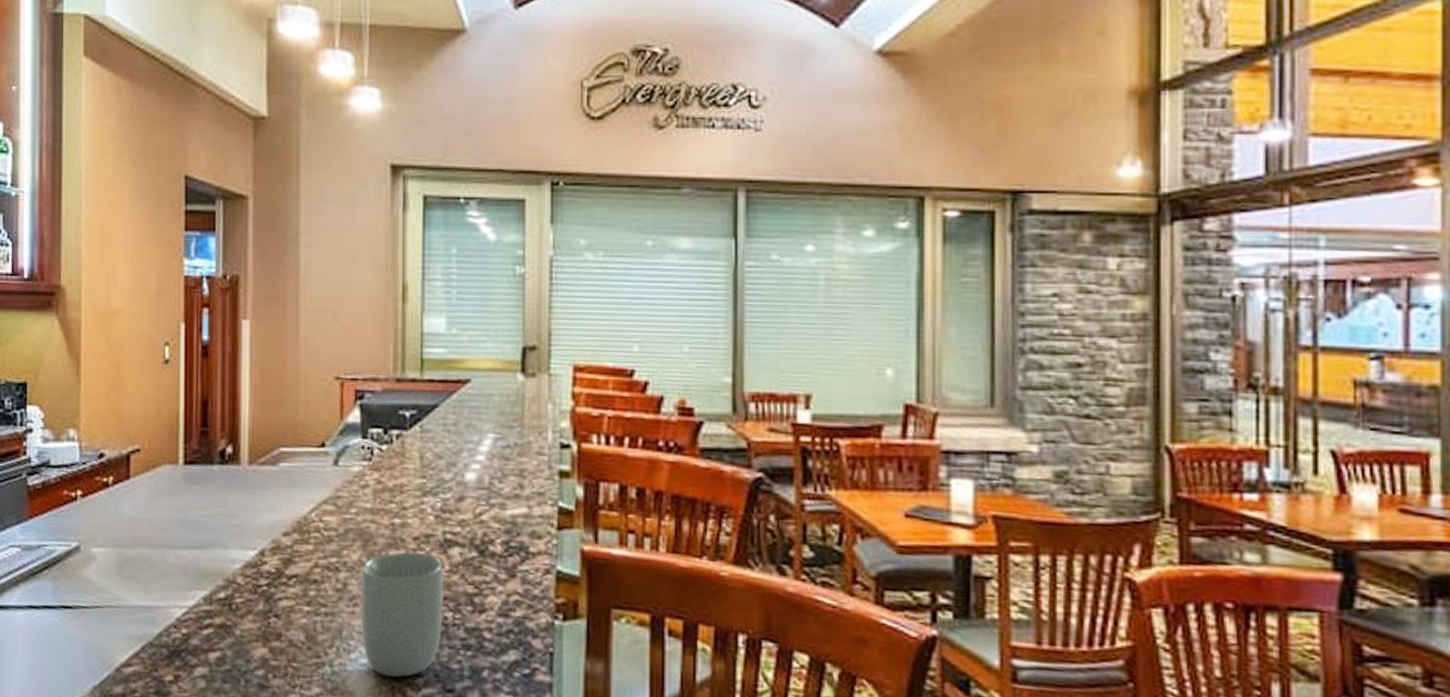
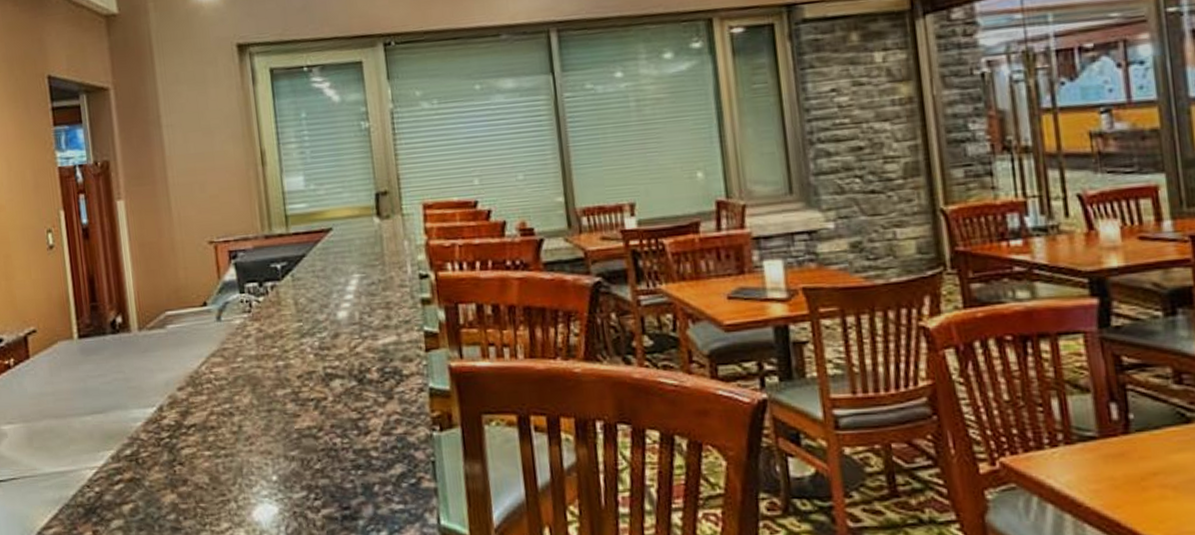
cup: present [360,552,443,678] -> none [254,388,333,504]

